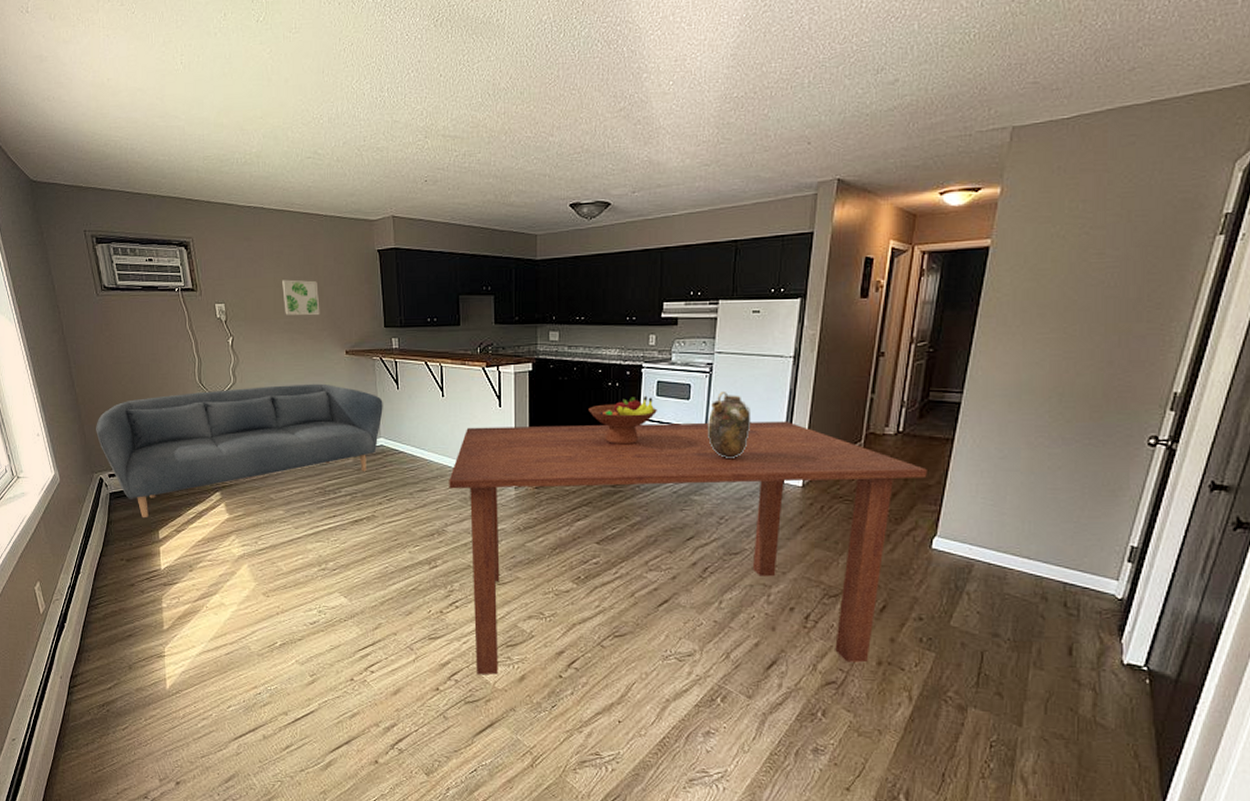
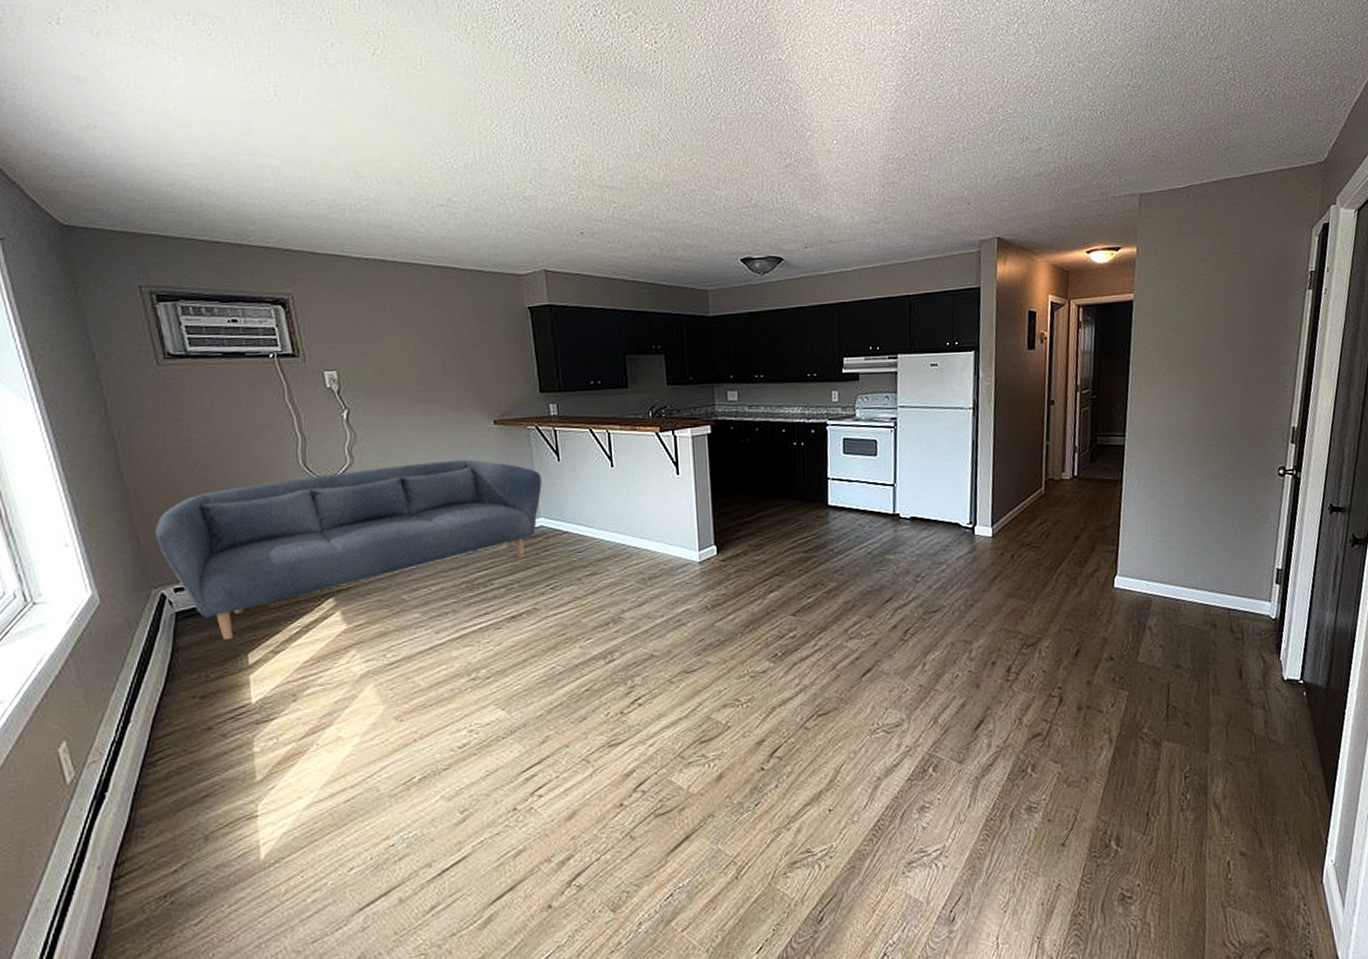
wall art: present [282,279,320,316] -> none [412,341,460,382]
dining table: present [449,421,927,675] -> none [623,472,1103,781]
fruit bowl: present [588,395,657,445] -> none [774,454,845,508]
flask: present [707,390,751,458] -> none [896,445,939,514]

